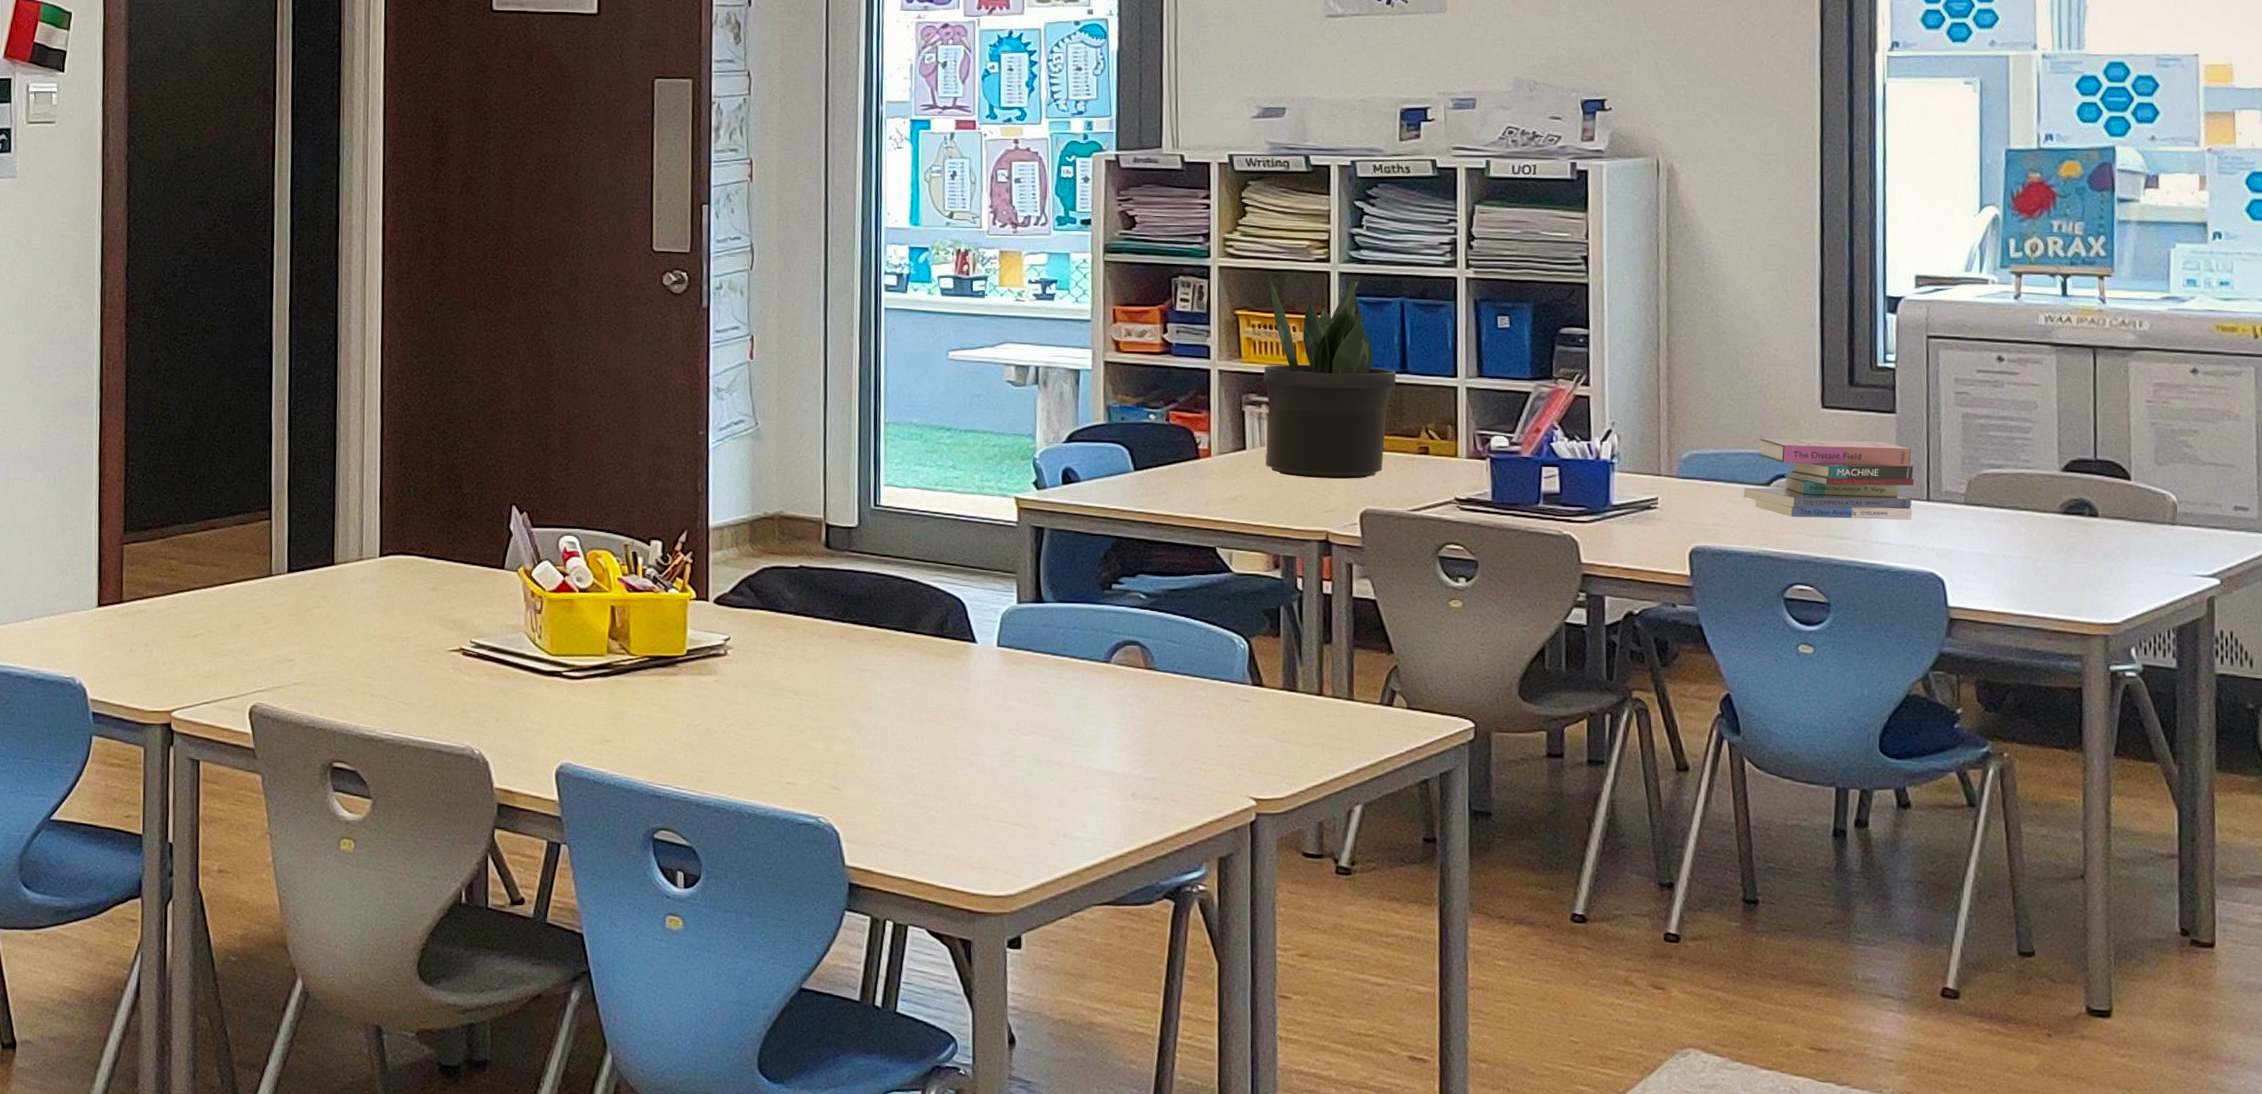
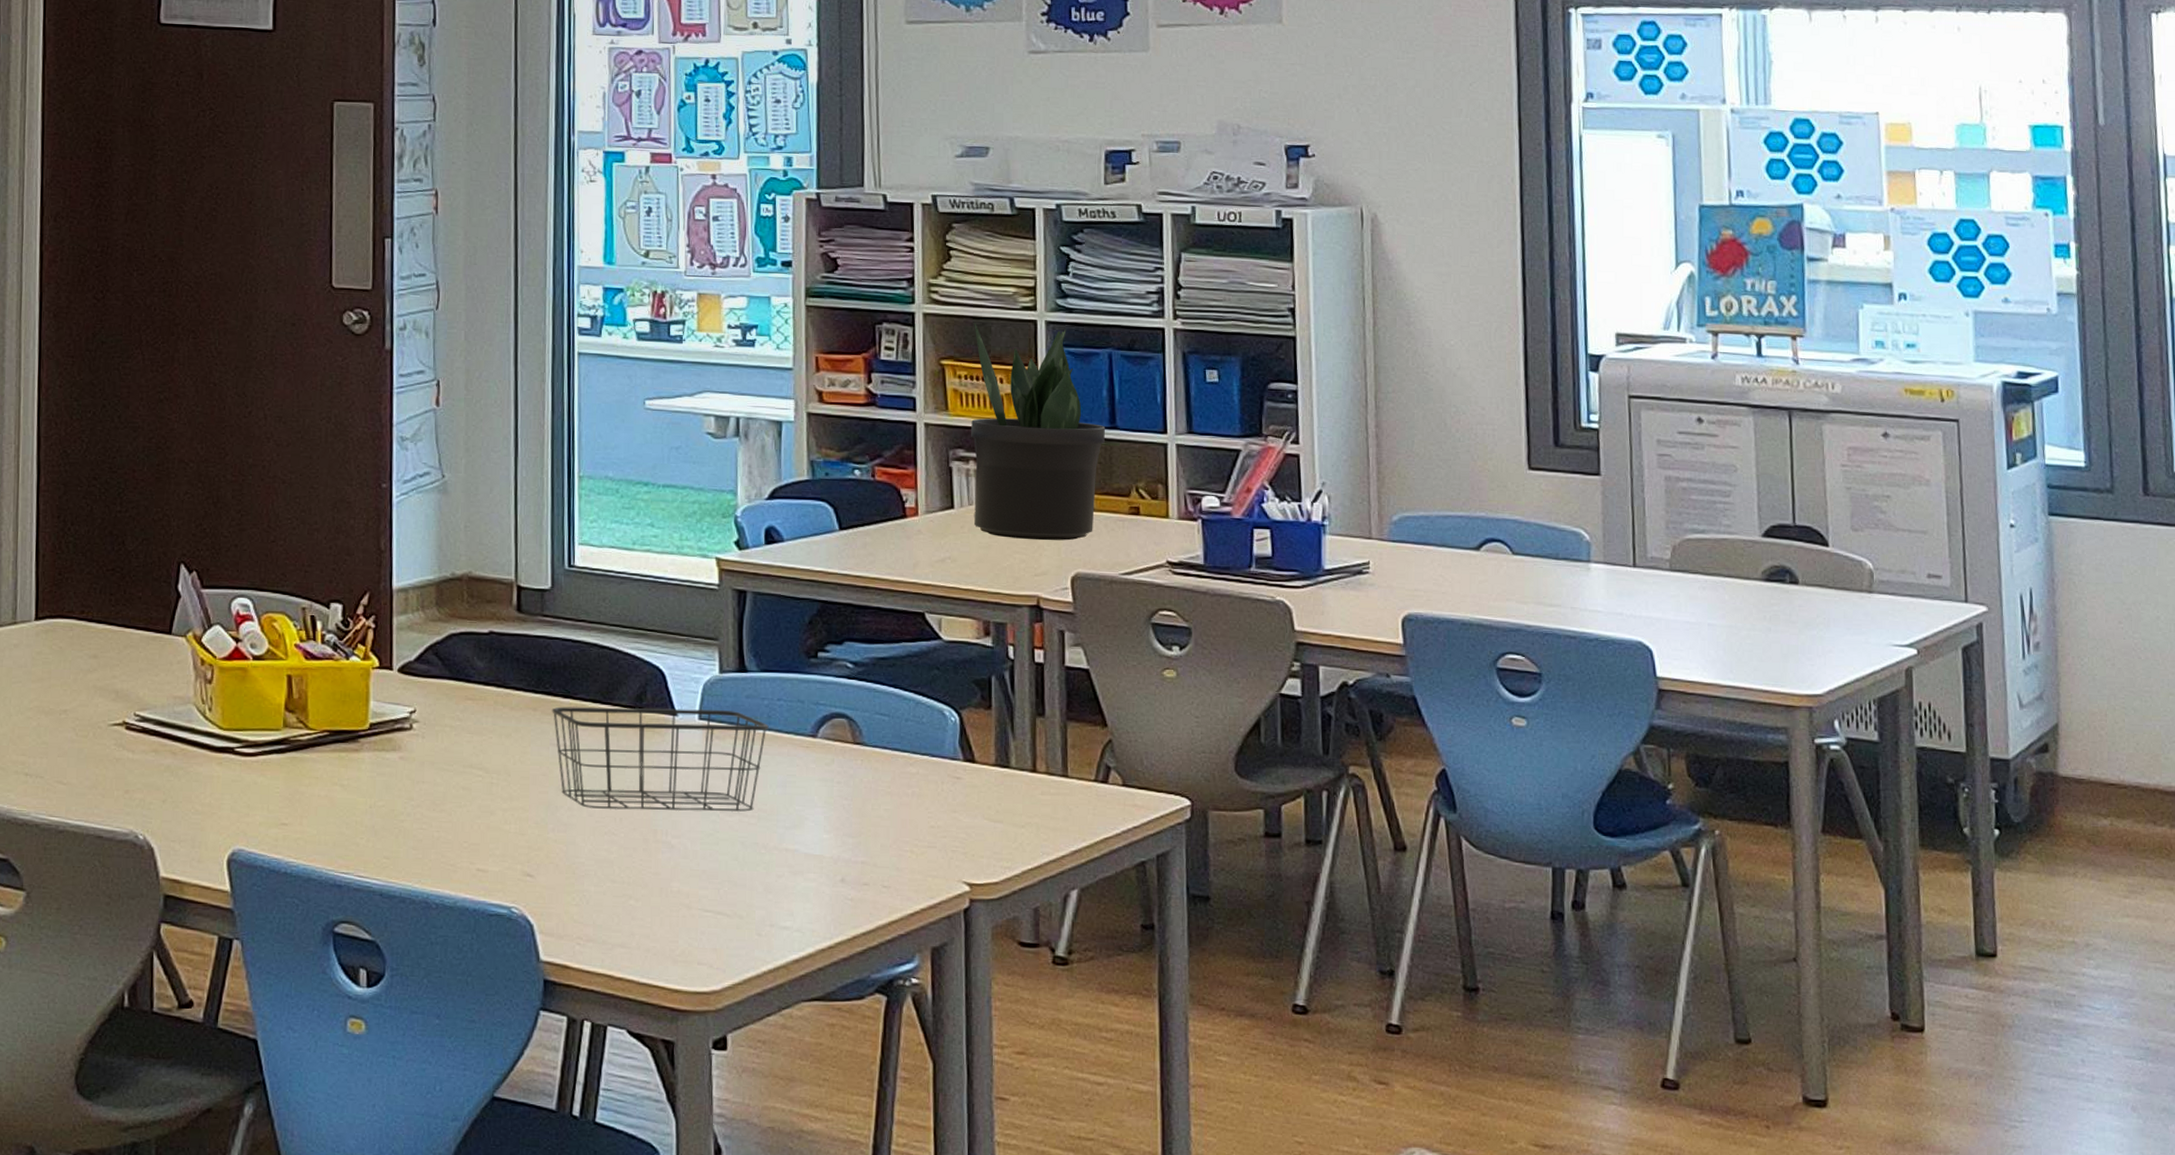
basket: none [858,634,1064,732] -> present [552,706,769,812]
books: present [1743,438,1914,520] -> none [1454,500,1621,587]

